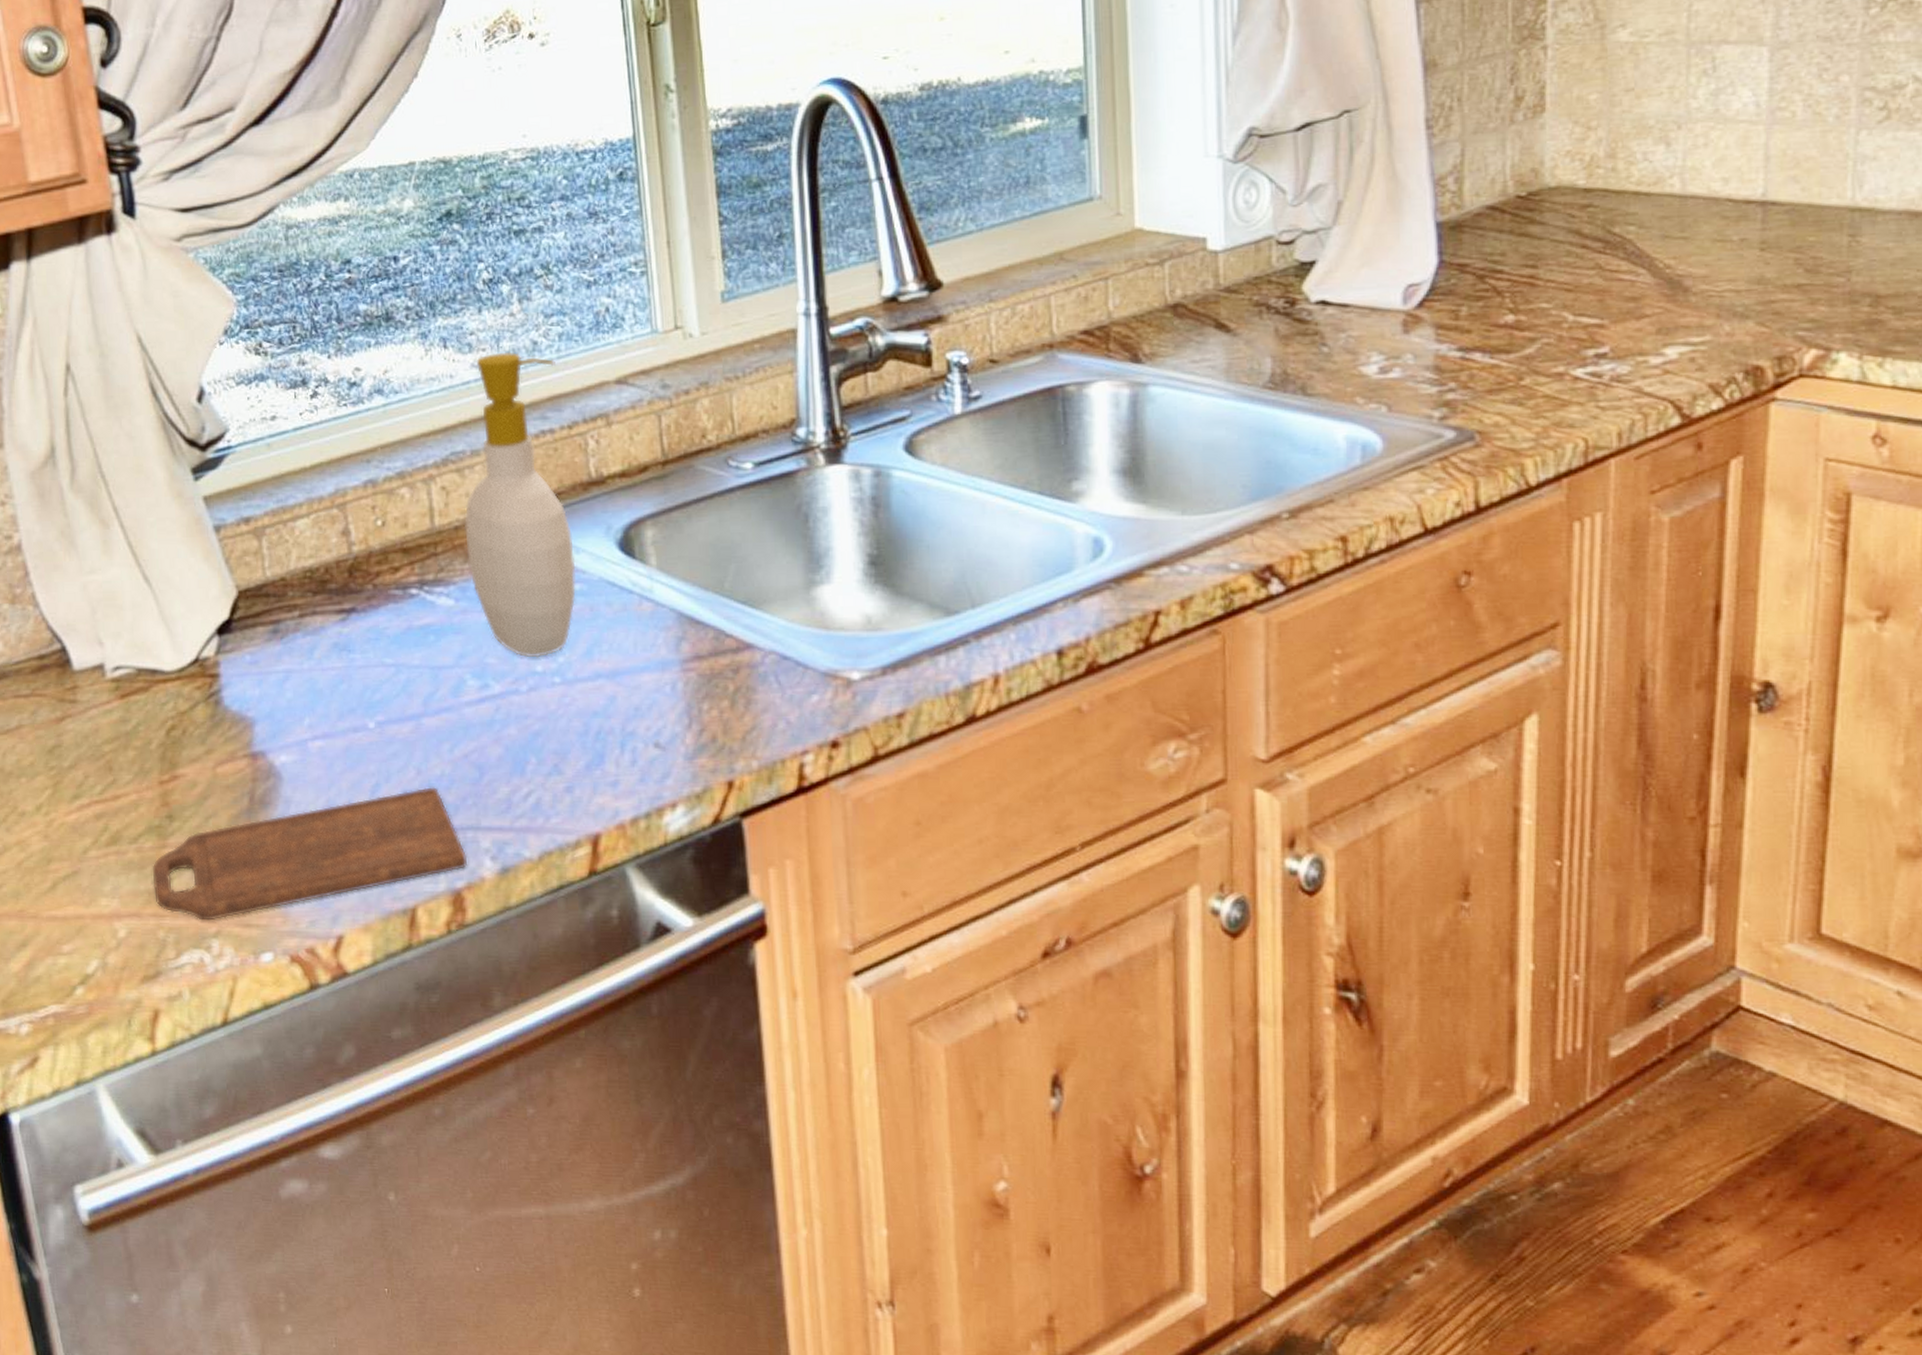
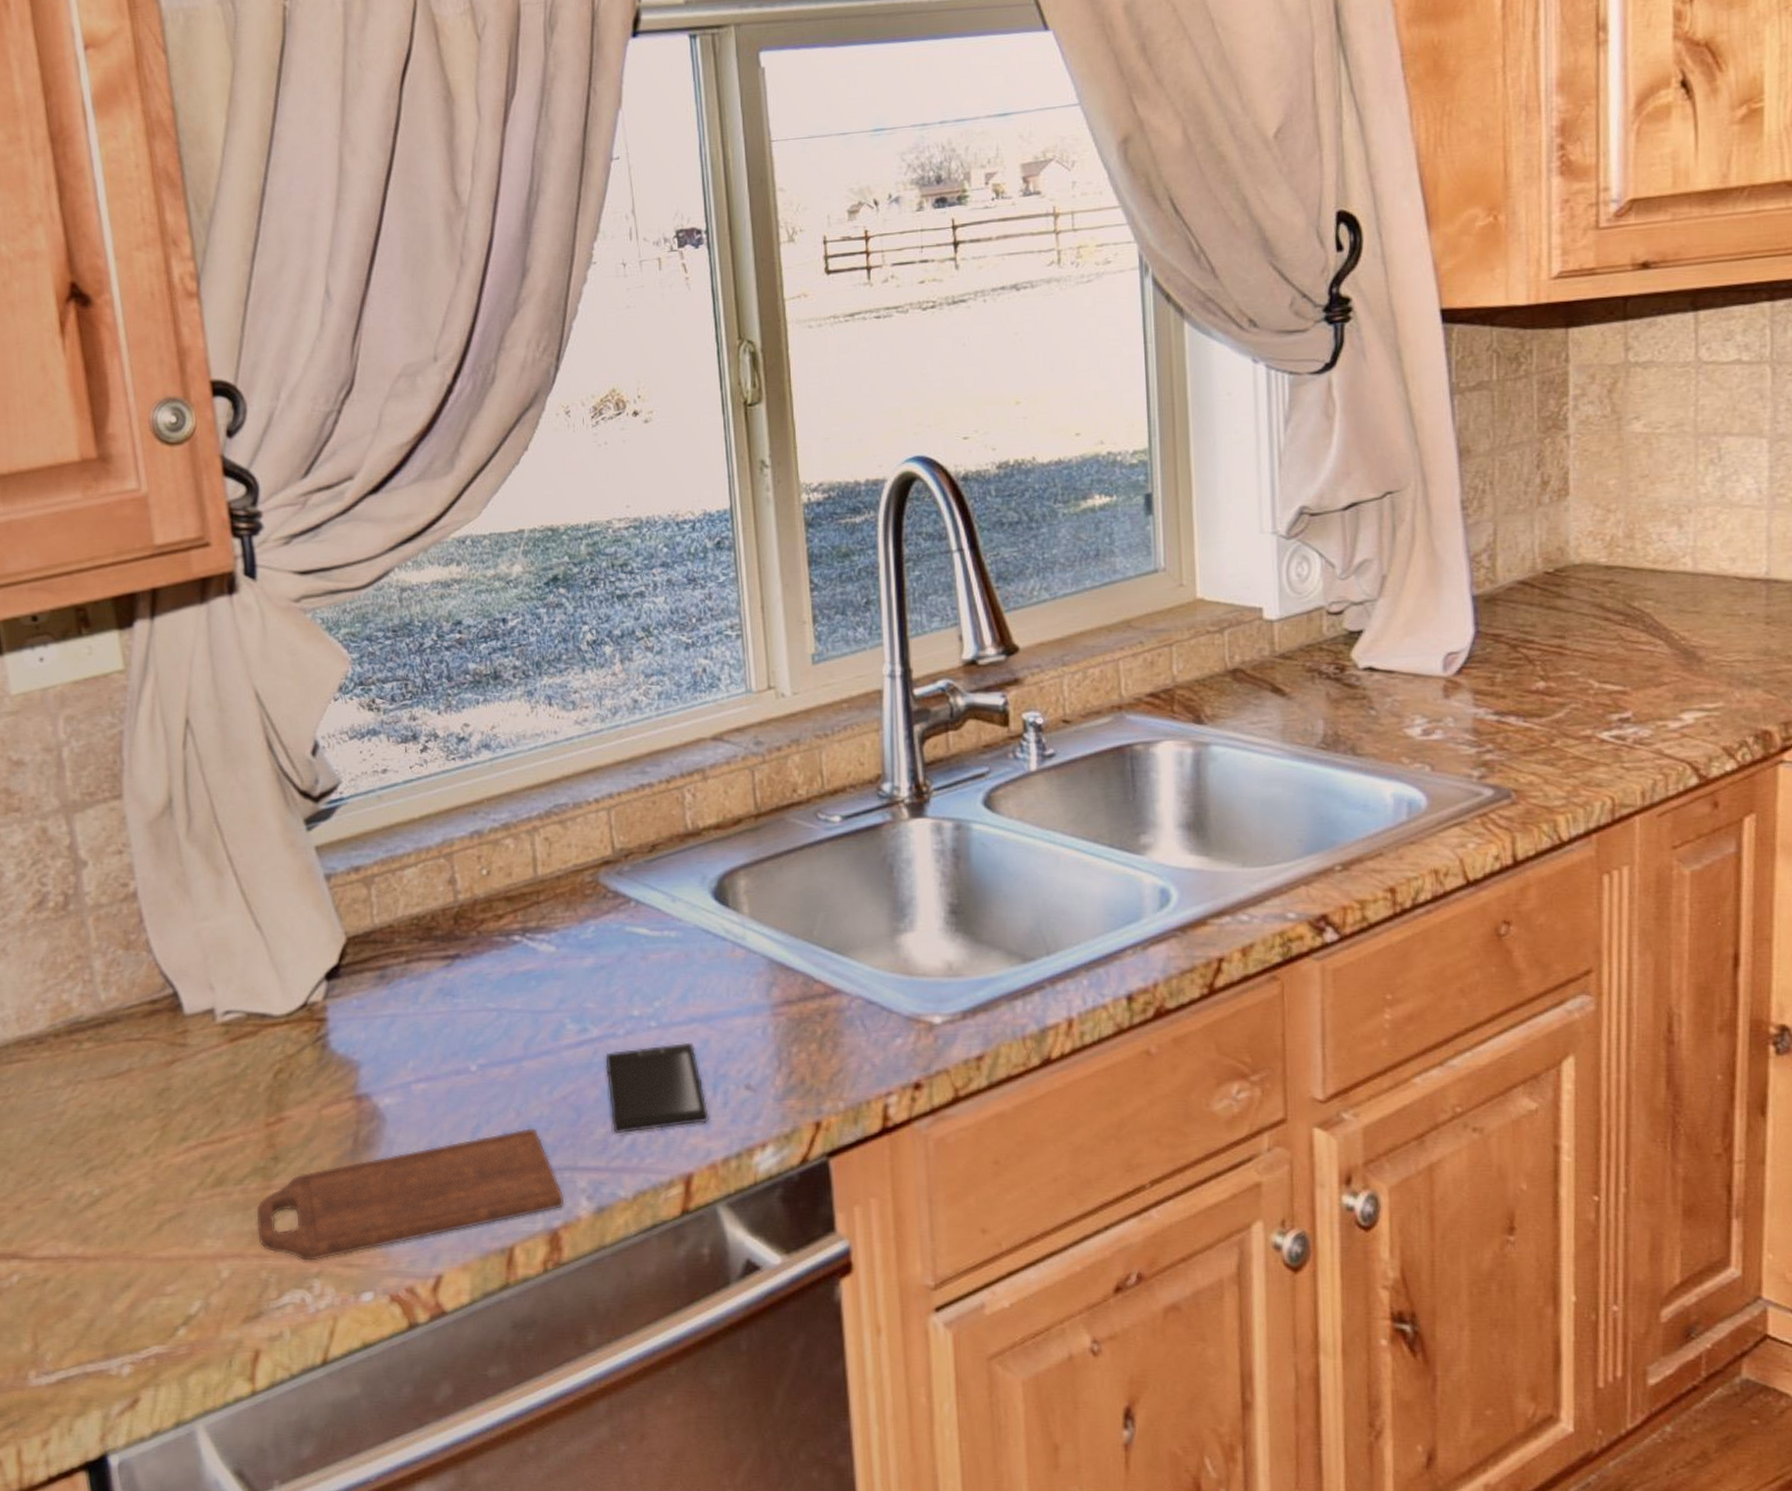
soap bottle: present [464,351,576,658] -> none [565,709,672,1003]
smartphone: none [508,699,617,792] -> present [605,1042,709,1133]

